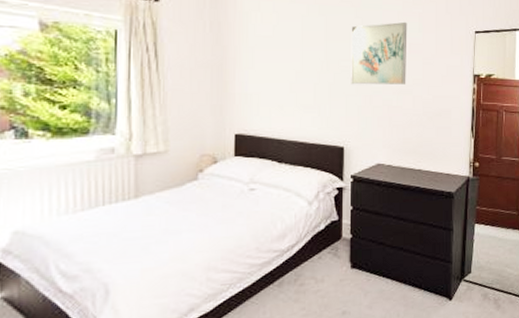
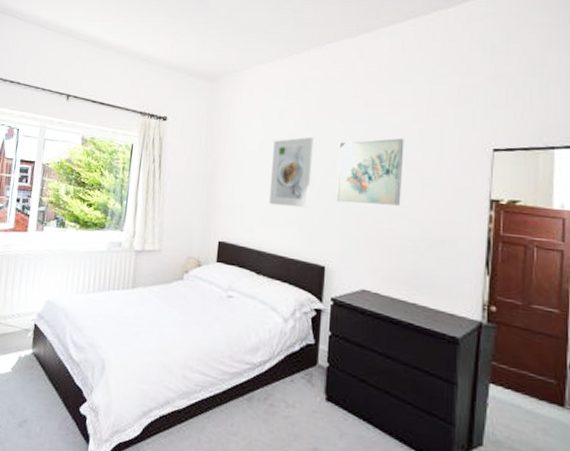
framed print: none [287,20,326,93] -> present [269,136,314,208]

